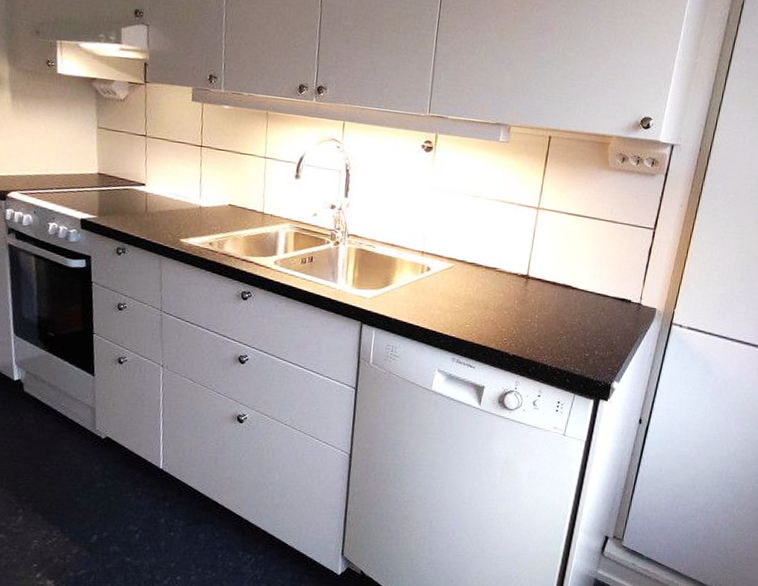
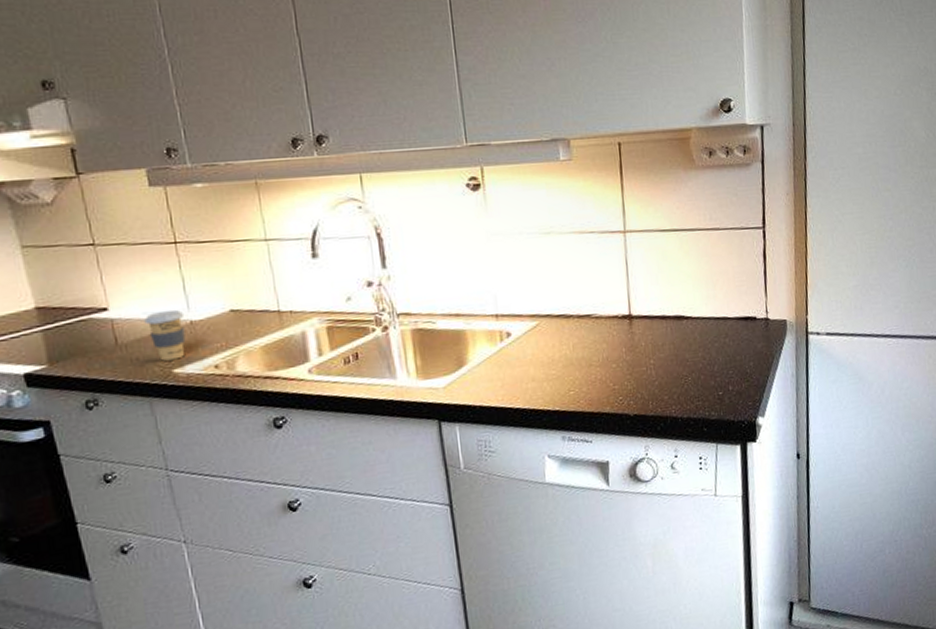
coffee cup: none [168,194,197,232] -> present [144,309,186,361]

